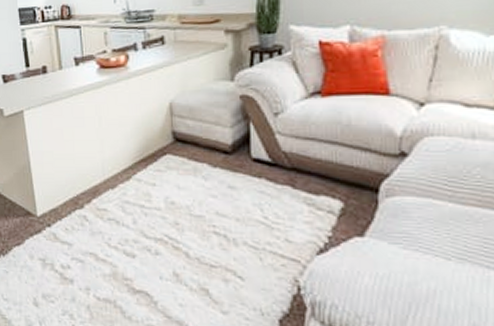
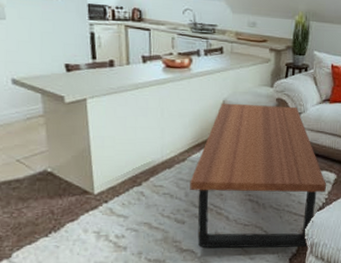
coffee table: none [137,105,329,307] -> present [190,103,327,248]

